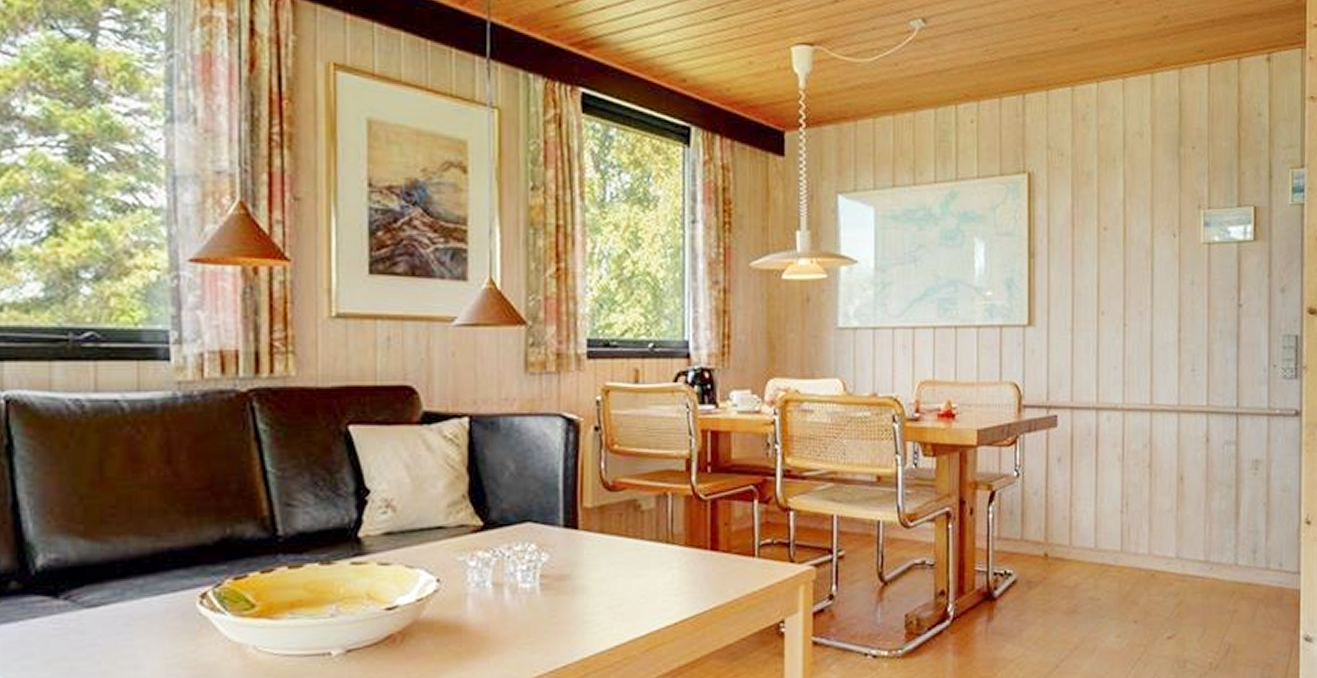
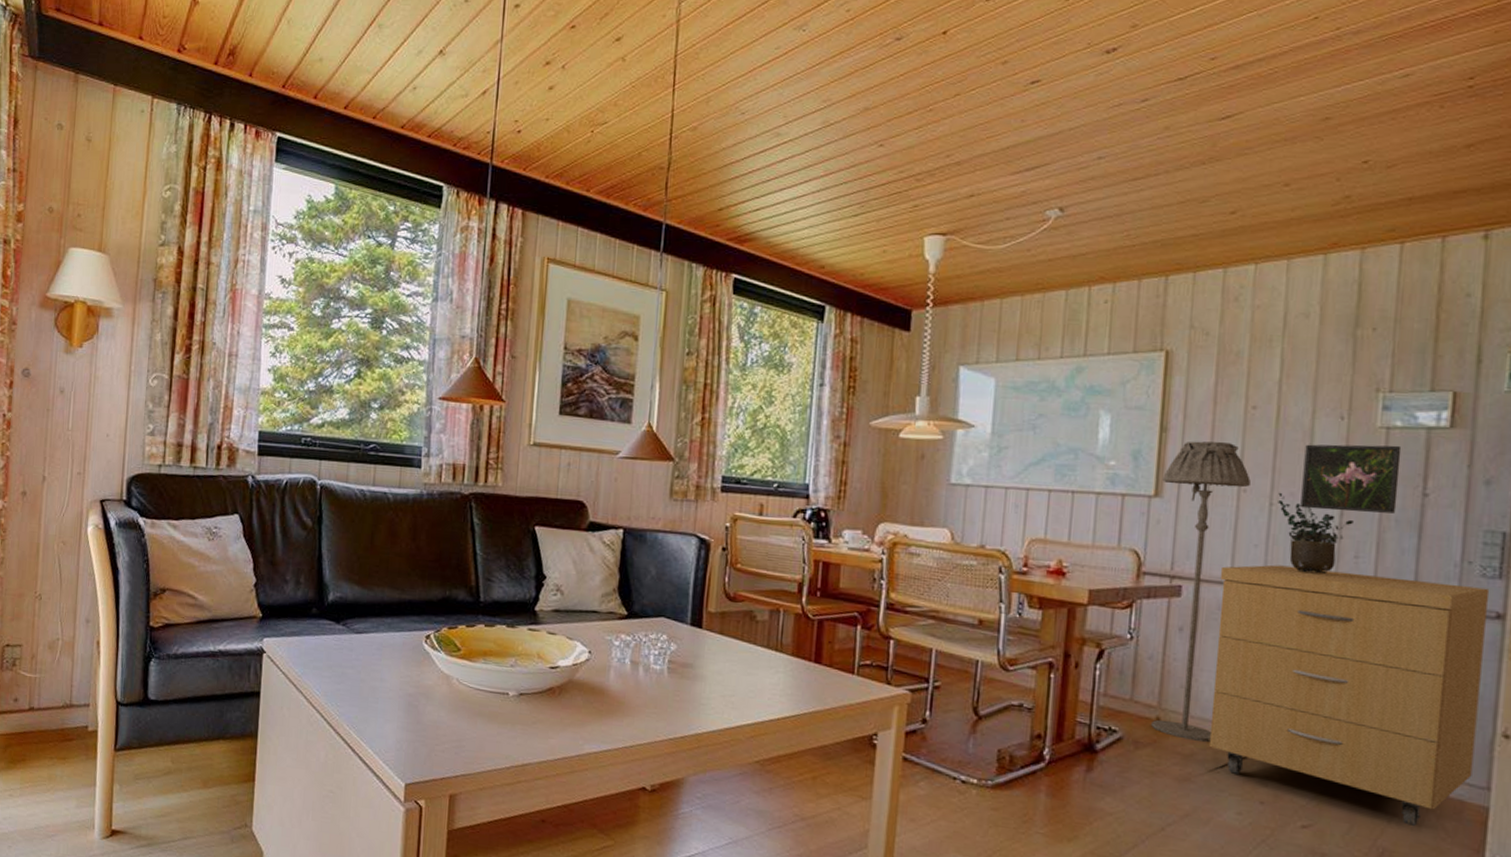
floor lamp: none [1034,264,1108,572] -> present [1151,441,1252,743]
storage cabinet: none [1089,385,1290,619] -> present [1208,564,1490,826]
potted plant: none [1130,312,1189,390] -> present [1278,492,1353,574]
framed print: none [1147,259,1220,327] -> present [1300,444,1402,514]

